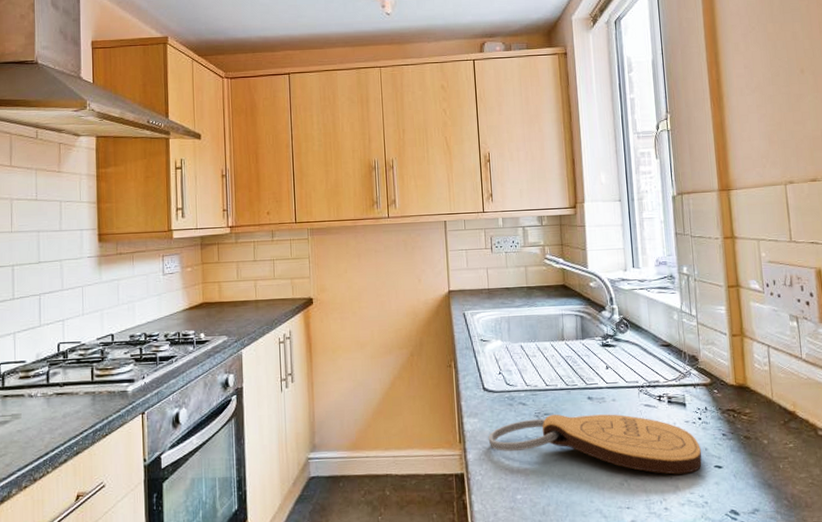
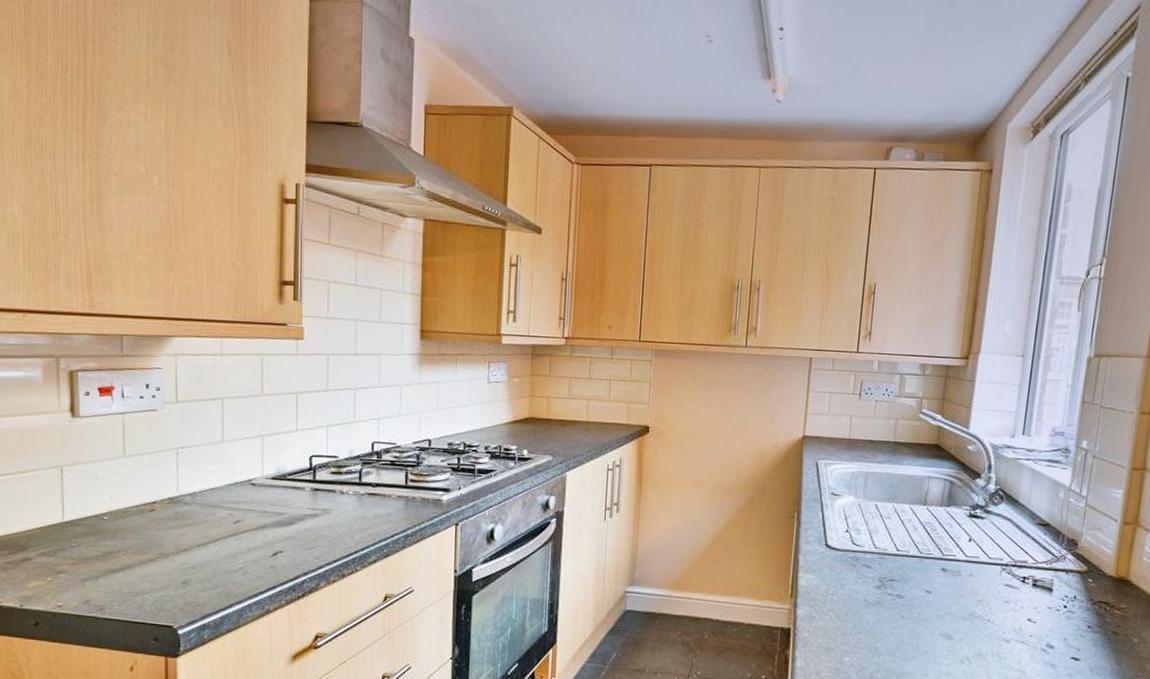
cutting board: present [488,414,702,475] -> none [822,581,1060,661]

